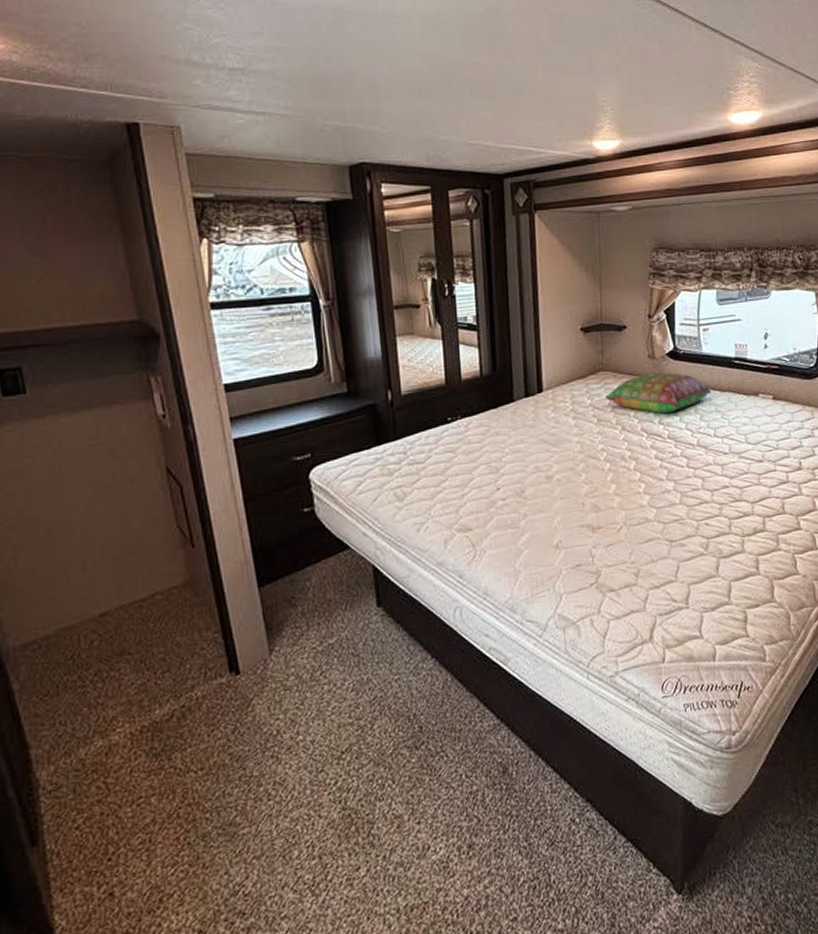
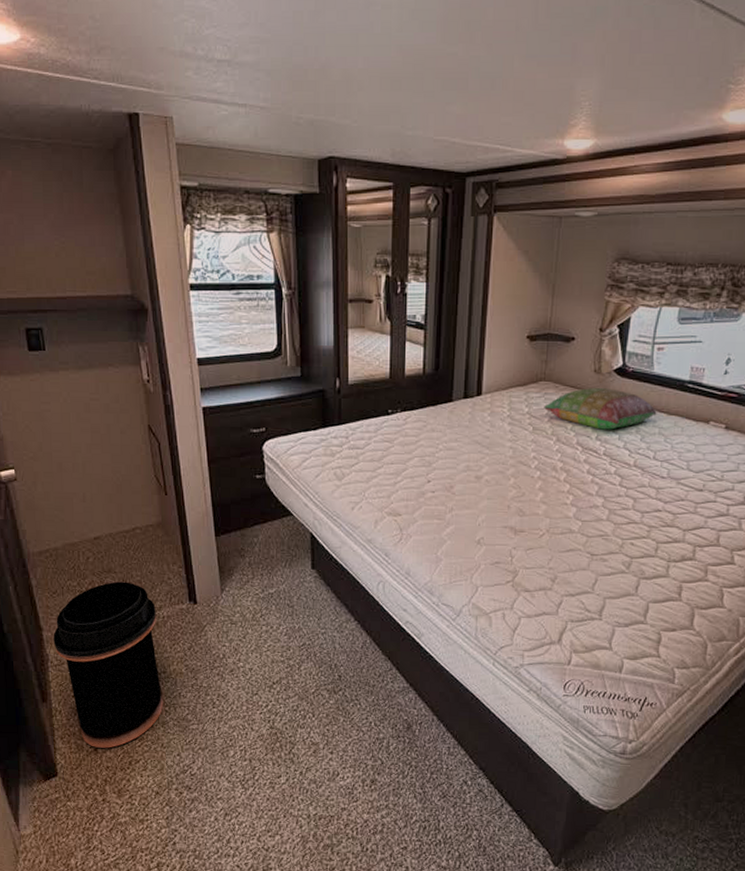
trash can: none [45,662,203,891] -> present [53,581,164,748]

